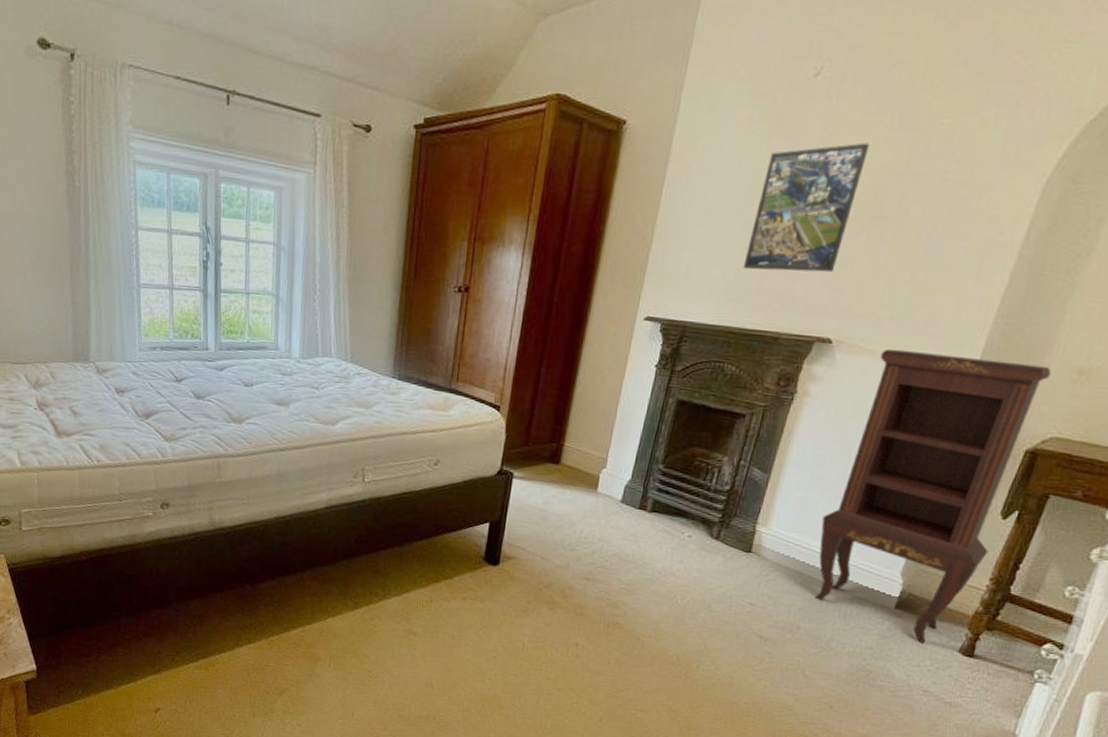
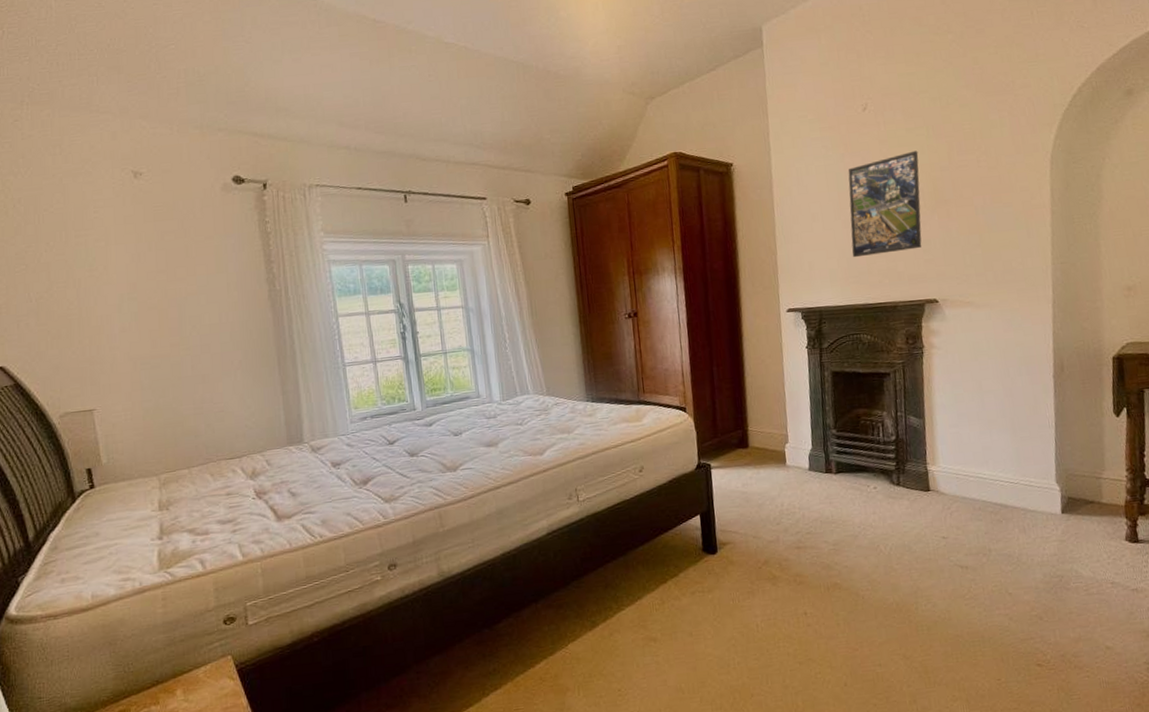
cabinet: present [815,348,1052,644] -> none [978,289,1117,540]

